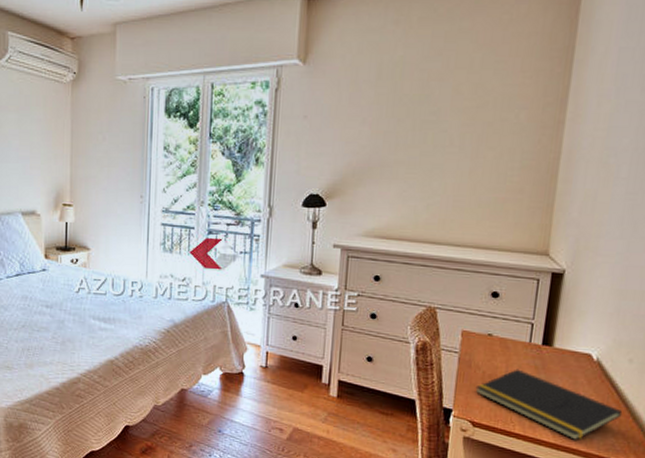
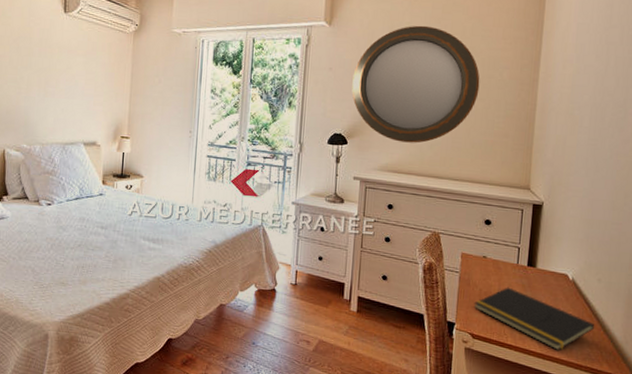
home mirror: none [331,59,491,203] -> present [352,25,480,143]

